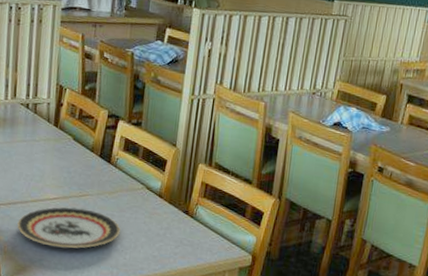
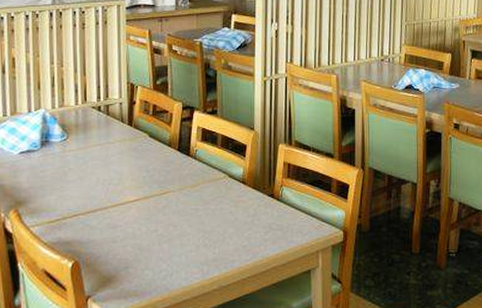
plate: present [17,207,120,249] -> none [98,207,206,252]

